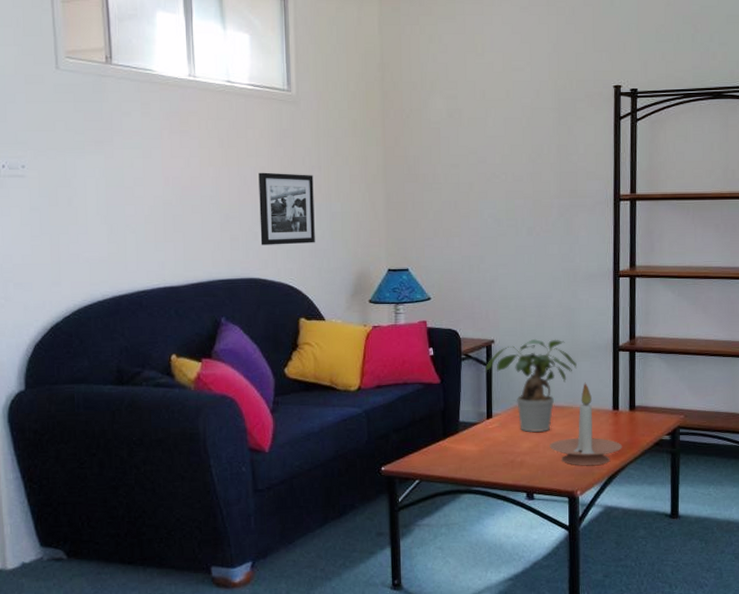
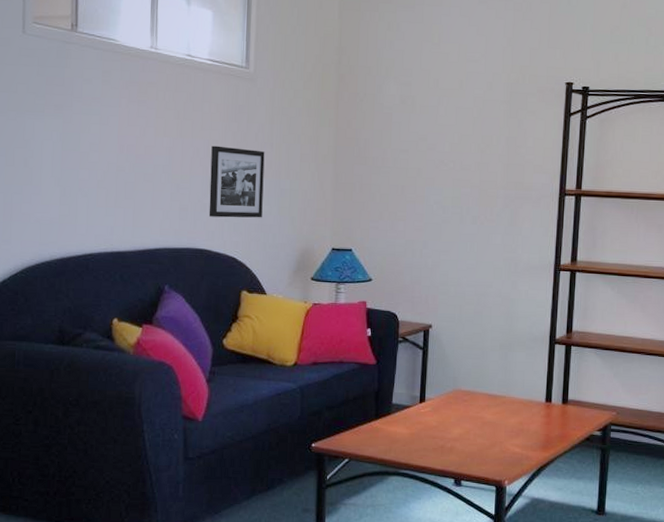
potted plant: present [484,338,577,432] -> none [420,326,512,419]
candle holder: present [549,382,623,465] -> none [480,372,553,456]

